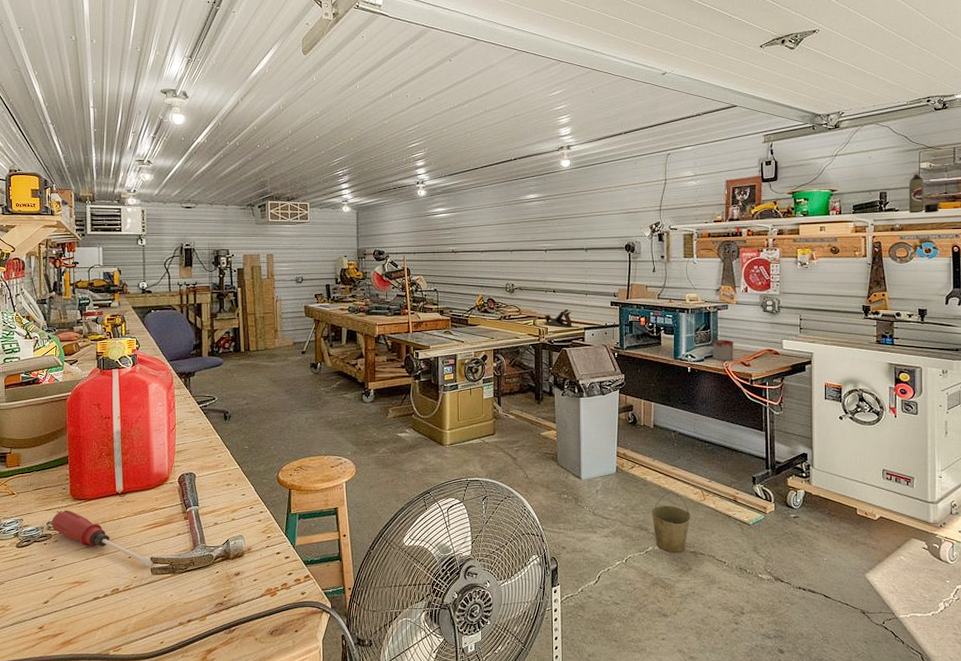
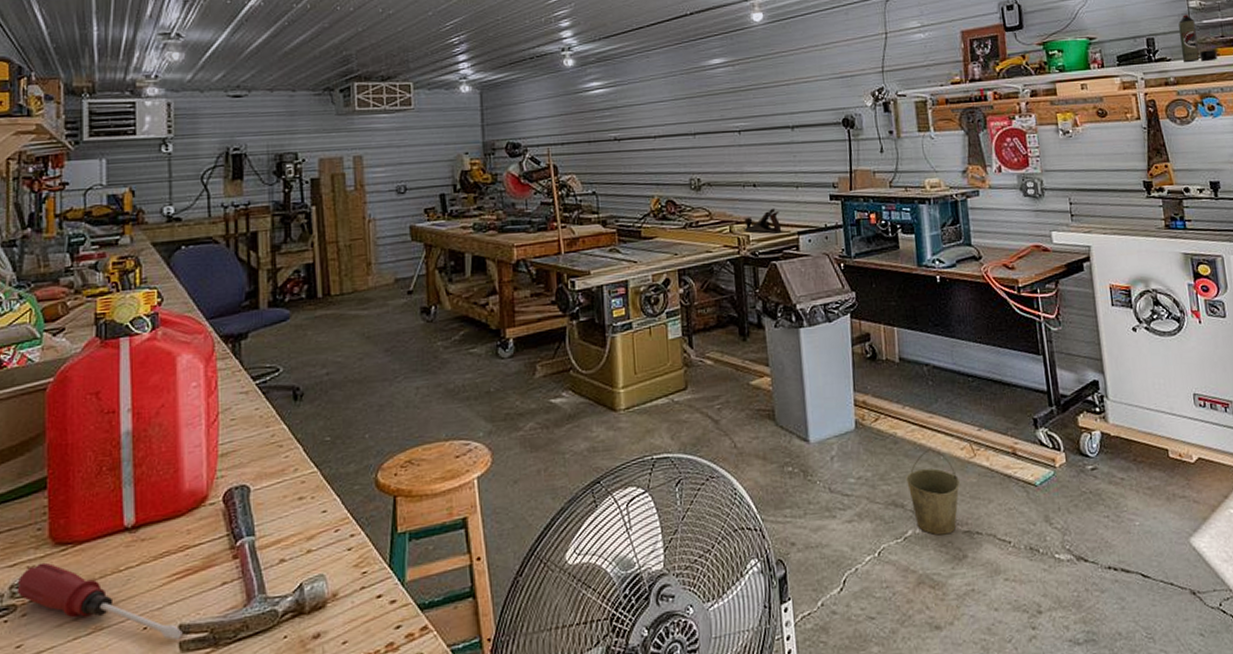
paint can: present [710,338,734,362] -> none [961,235,993,265]

